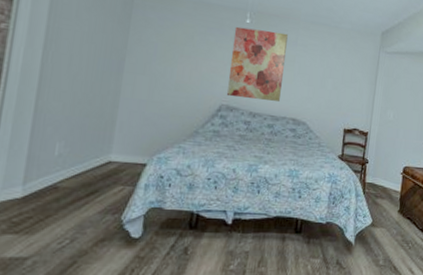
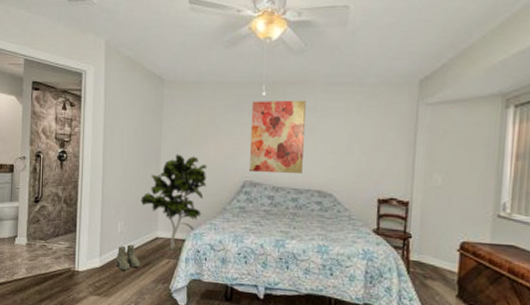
boots: none [47,169,84,200] -> present [116,244,141,270]
indoor plant: none [91,70,181,175] -> present [140,154,208,249]

